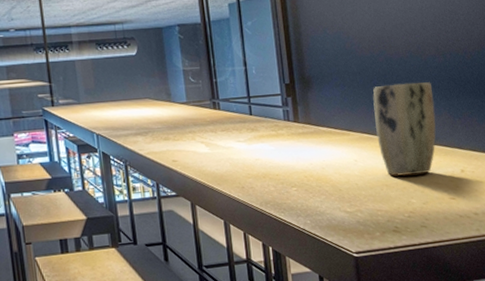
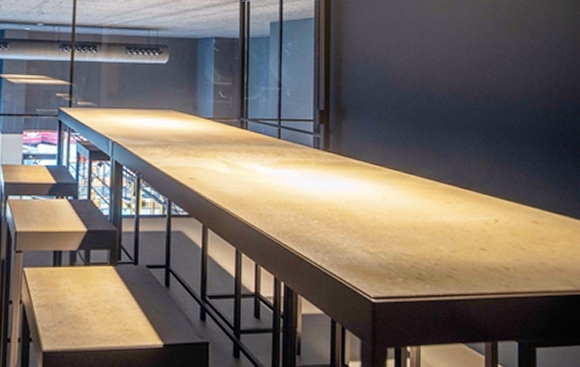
plant pot: present [373,82,436,176] -> none [408,122,473,220]

